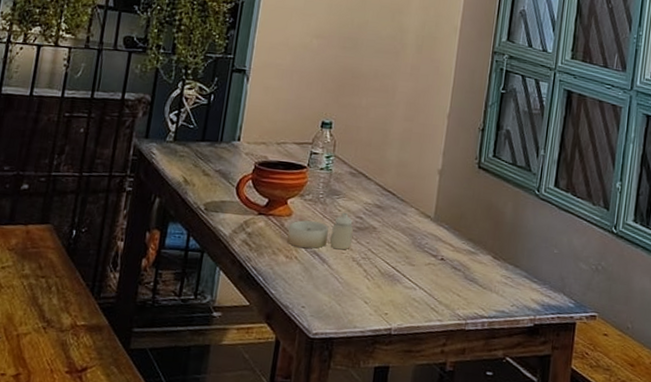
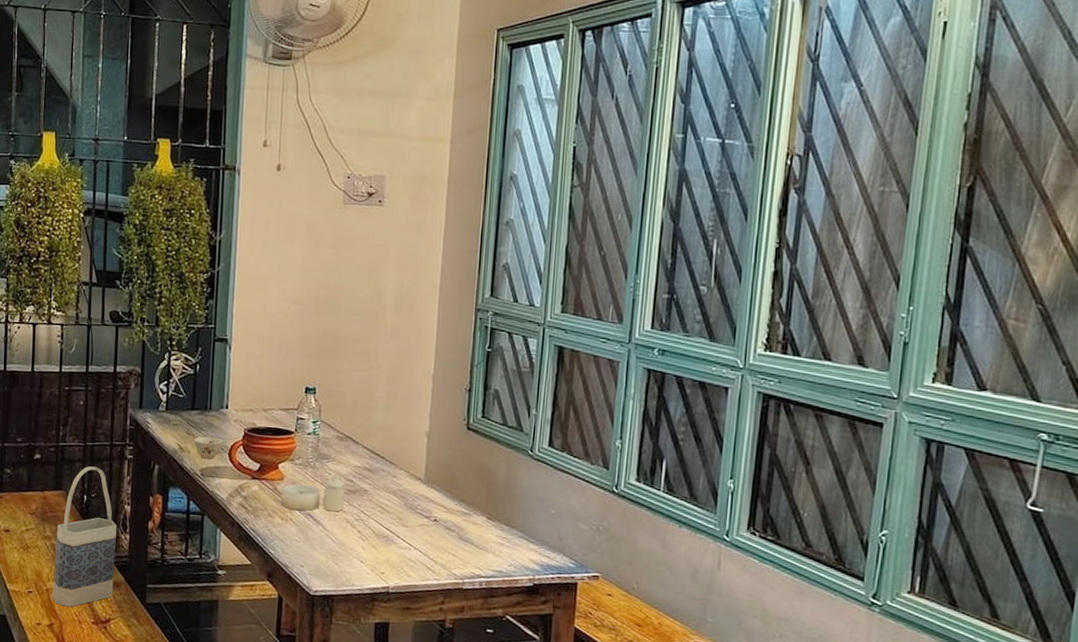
bag: none [22,198,106,355] -> present [52,466,117,607]
teacup: none [200,169,238,193] -> present [193,436,230,459]

